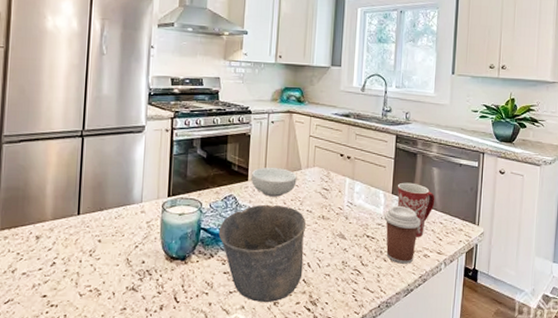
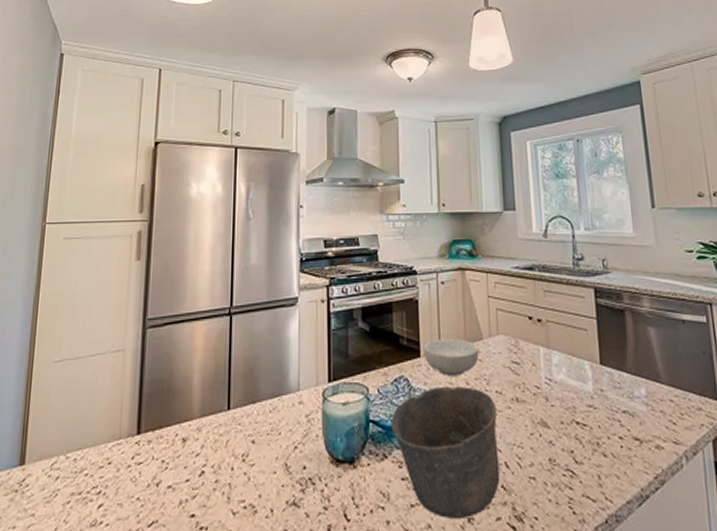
coffee cup: present [383,205,421,264] -> none [593,379,645,460]
mug: present [397,182,435,237] -> none [605,348,659,422]

